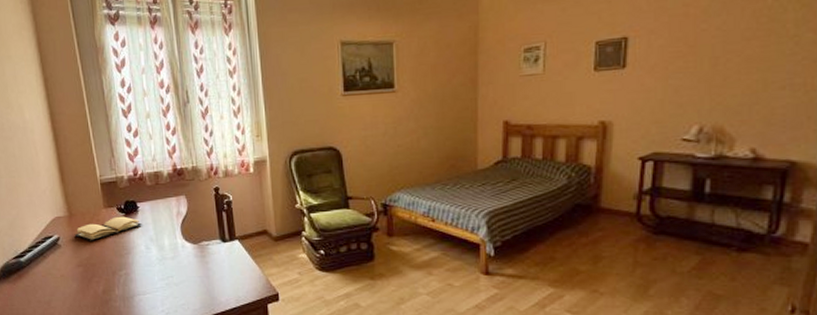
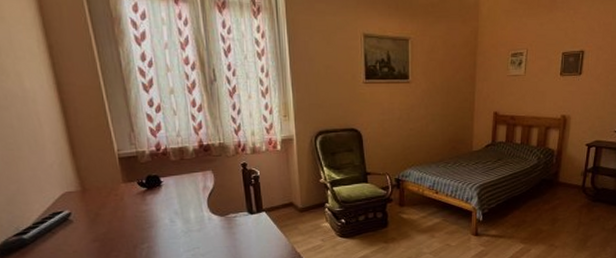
book: present [74,216,143,241] -> none [88,190,167,216]

